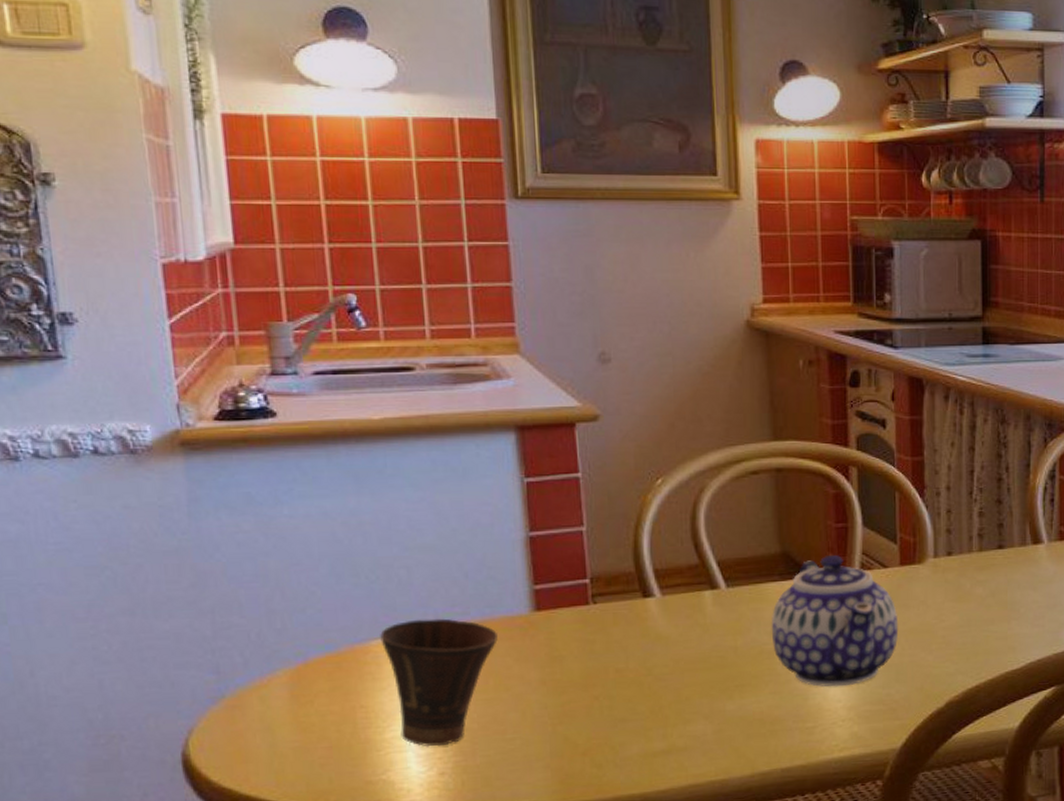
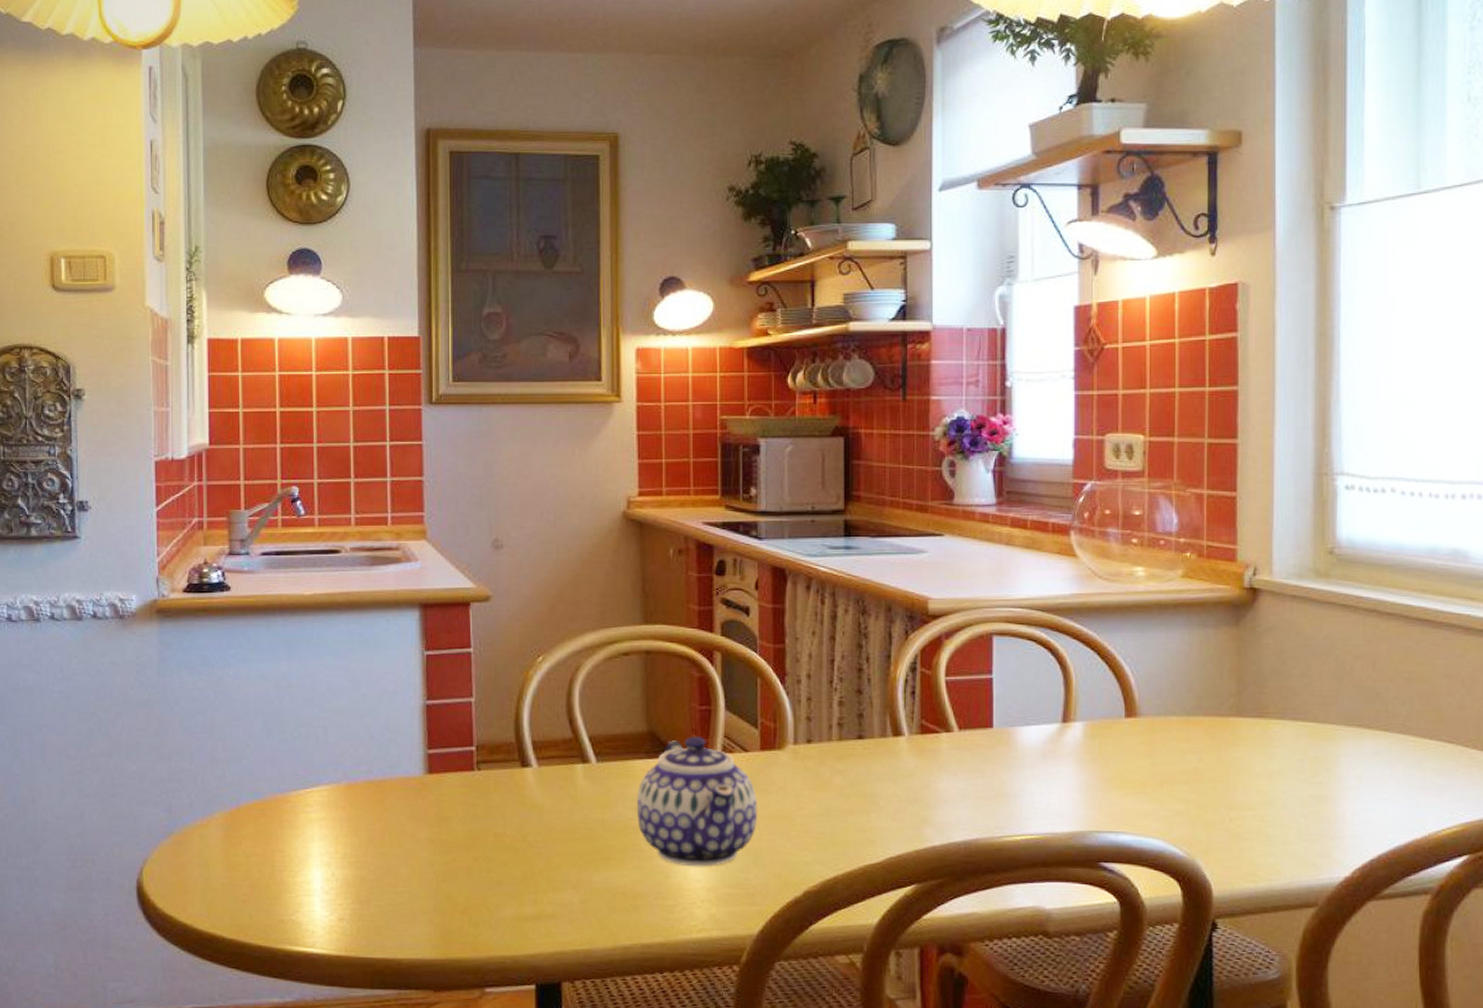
cup: present [380,618,498,747] -> none [299,775,395,894]

